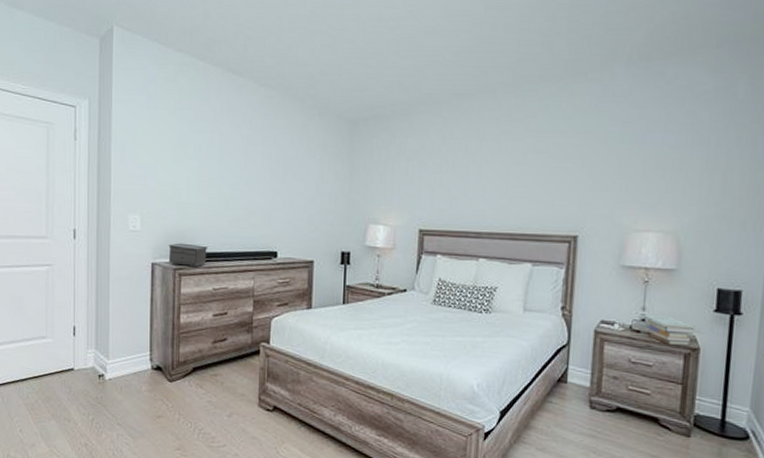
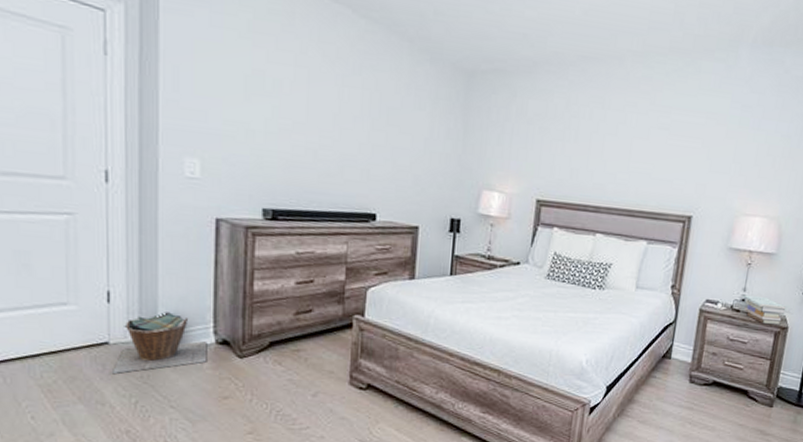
laundry basket: none [76,343,145,396] -> present [112,312,208,375]
jewelry box: present [168,243,208,268] -> none [238,196,291,227]

